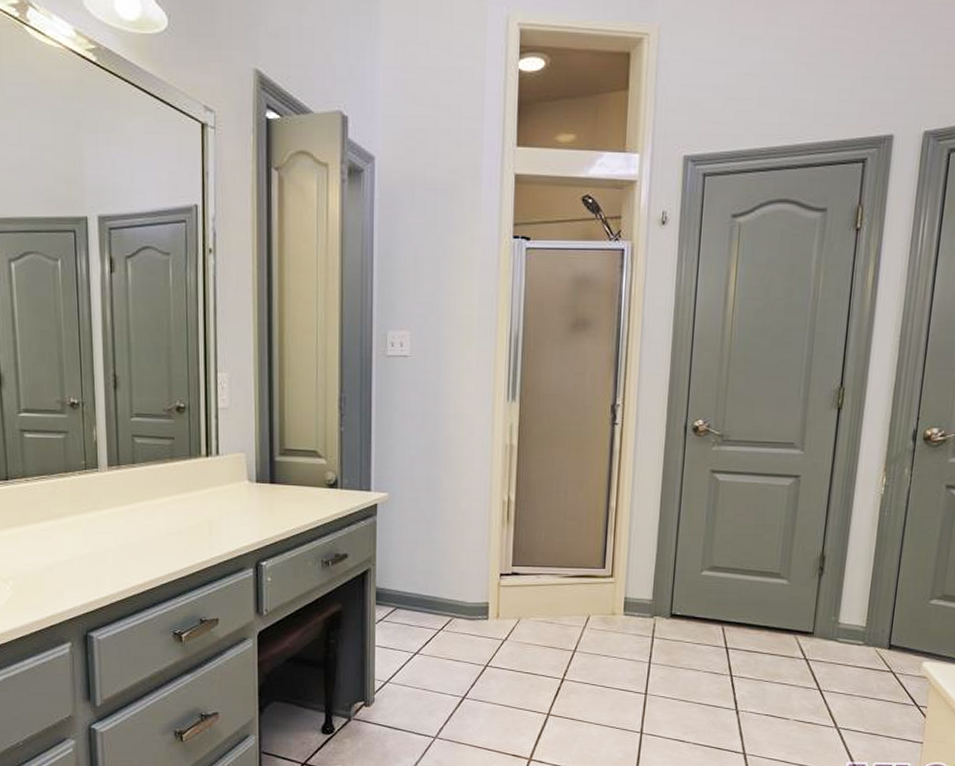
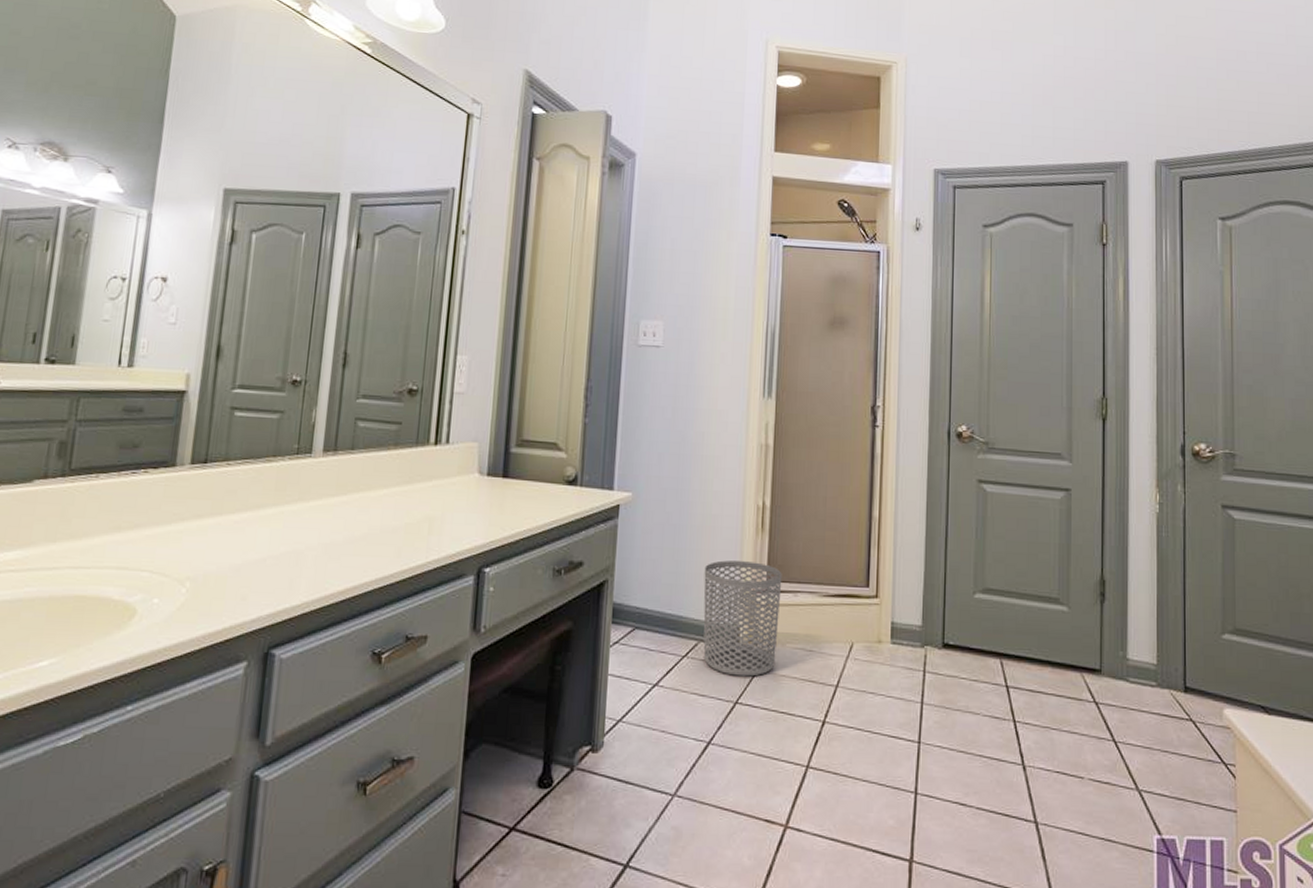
waste bin: none [455,549,526,645] -> present [703,560,782,677]

